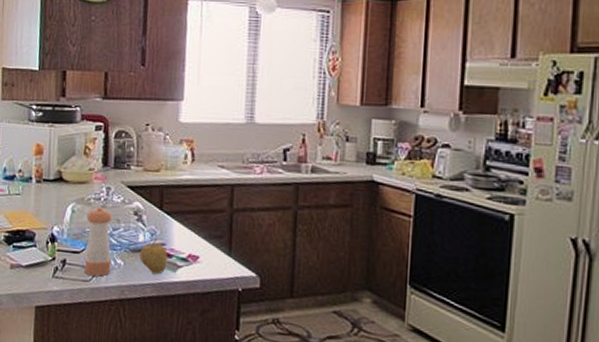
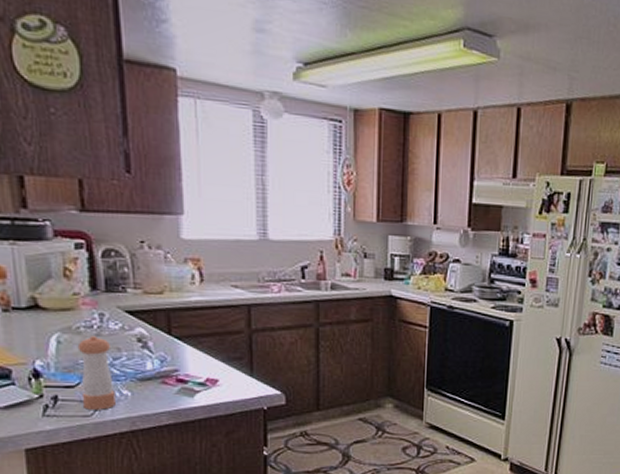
fruit: present [140,238,168,275] -> none [150,364,183,402]

